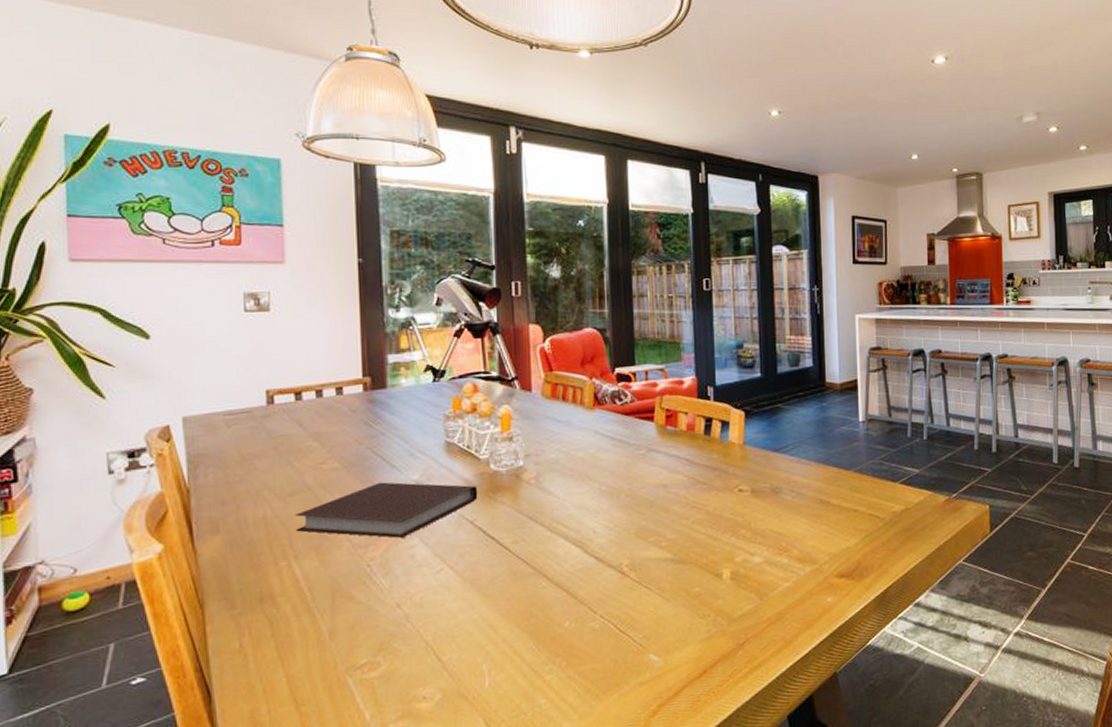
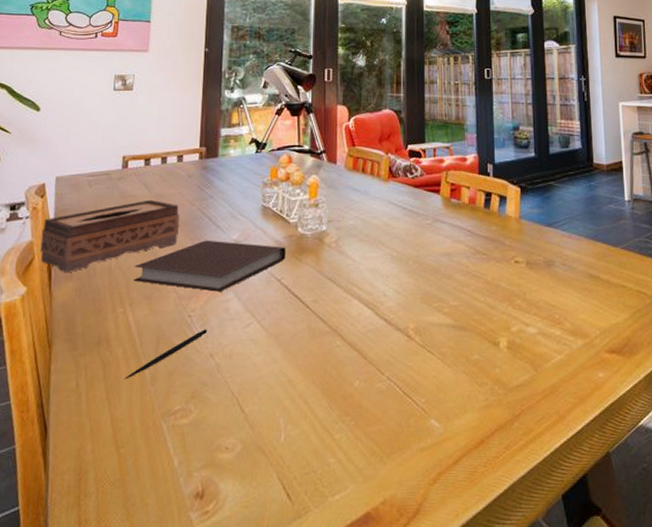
tissue box: none [173,439,346,527] -> present [40,199,180,273]
pen: none [297,578,392,637] -> present [124,329,208,380]

